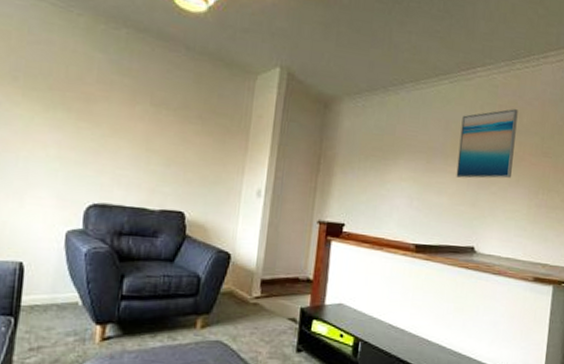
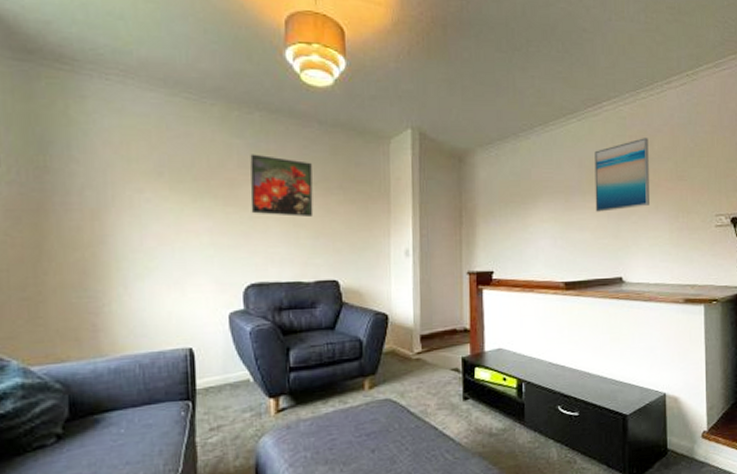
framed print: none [104,70,173,143] -> present [250,154,314,217]

